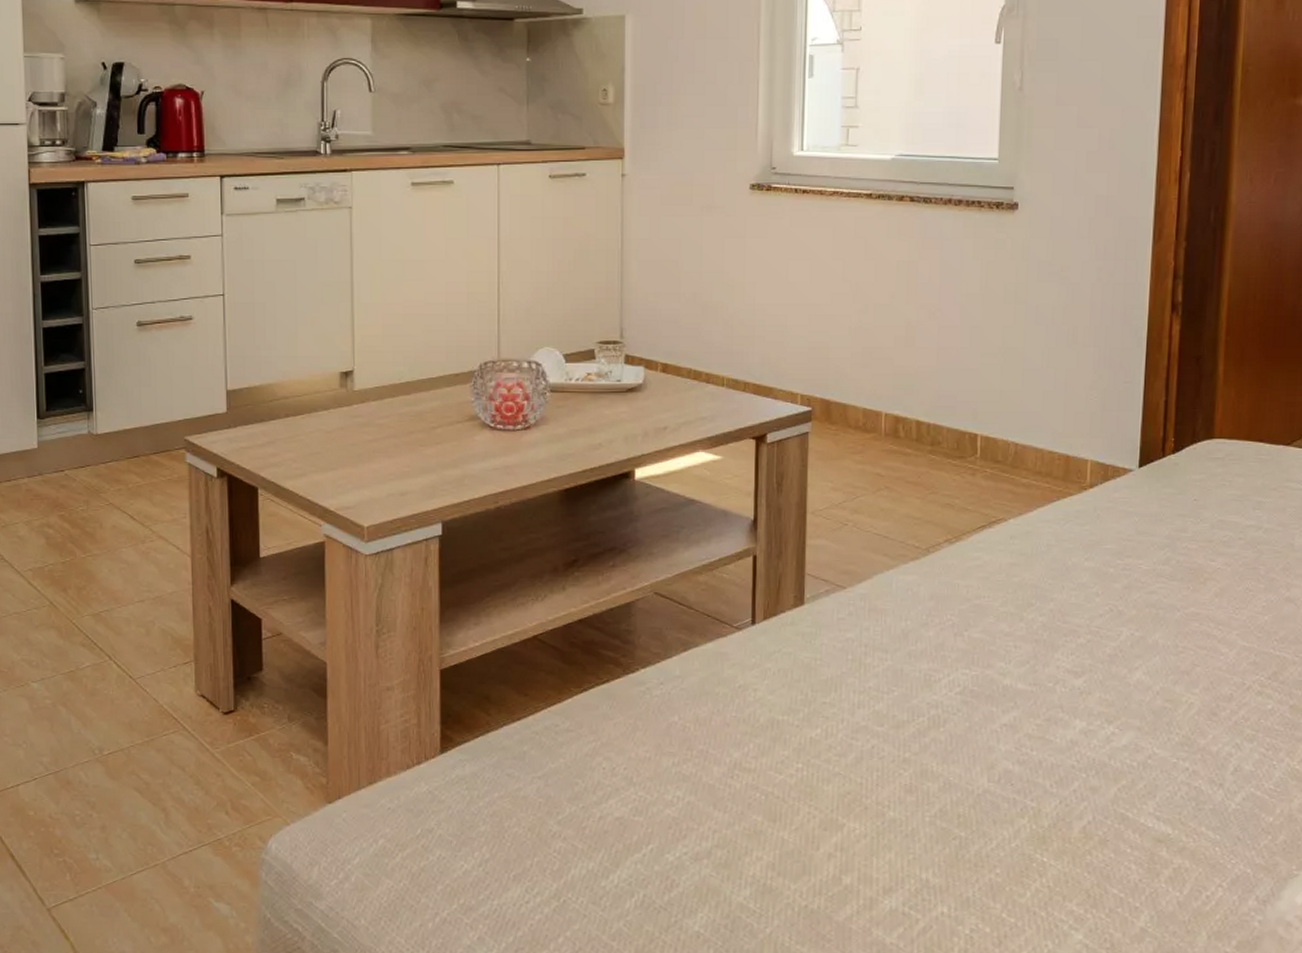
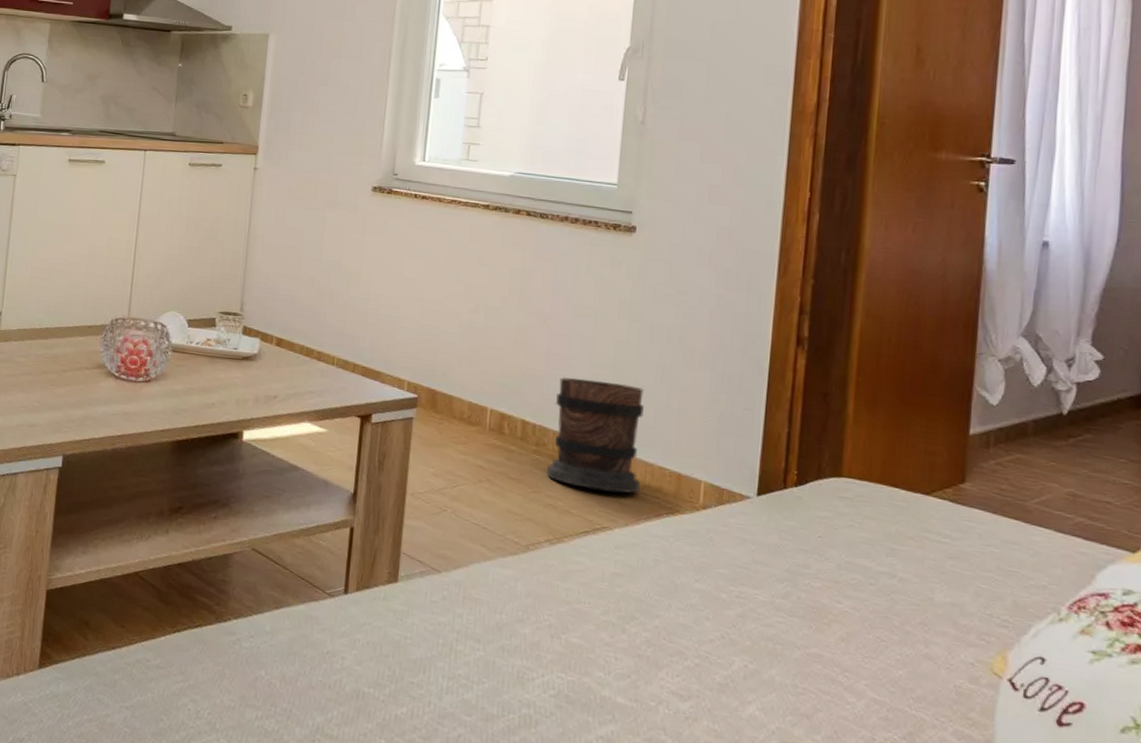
wooden barrel: none [942,370,1032,483] -> present [546,377,644,493]

